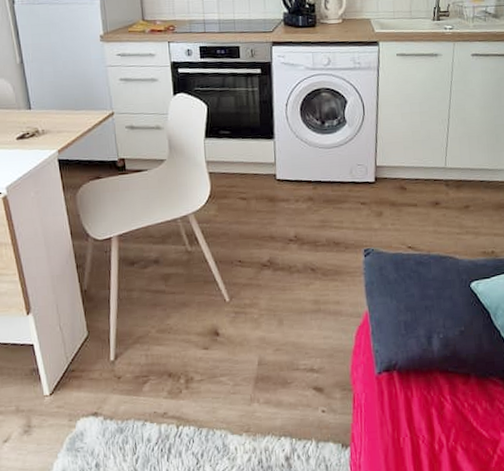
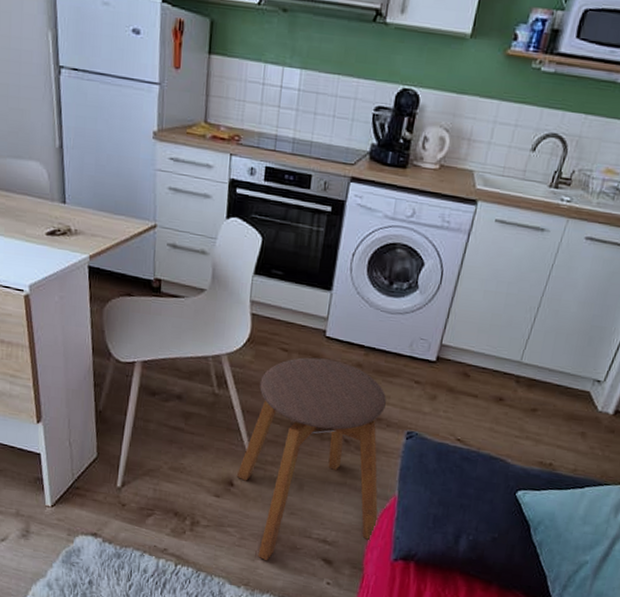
stool: none [220,199,357,403] -> present [236,357,386,561]

